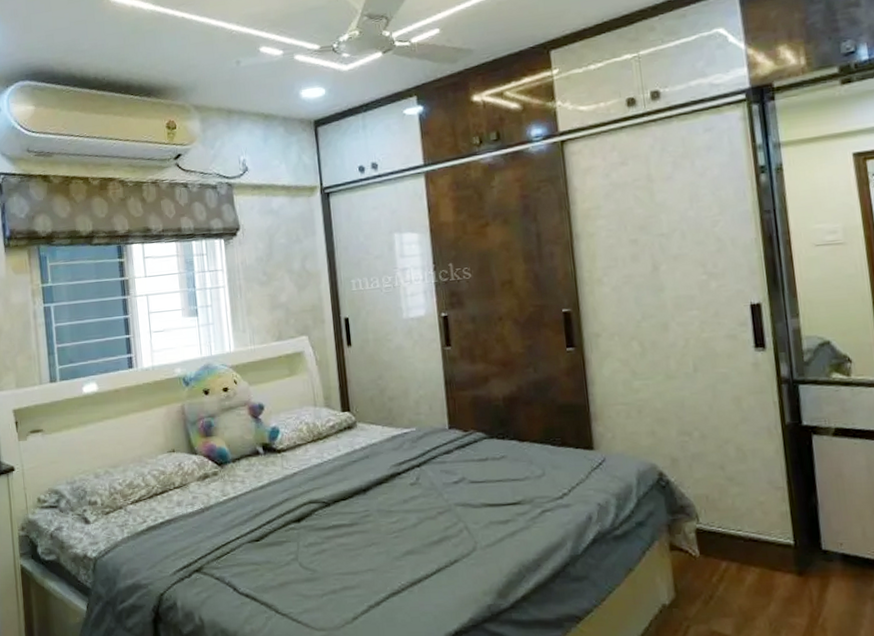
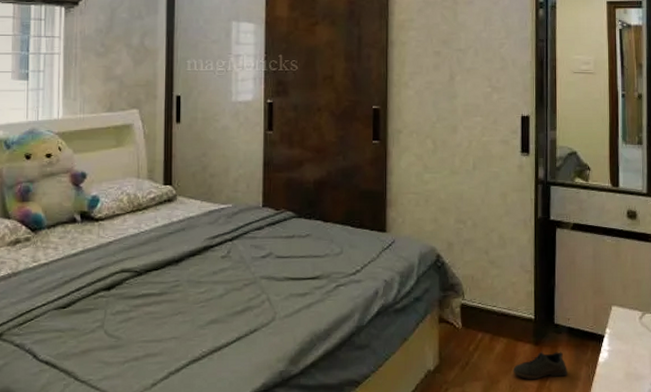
shoe: none [771,583,847,617] -> present [512,351,567,380]

